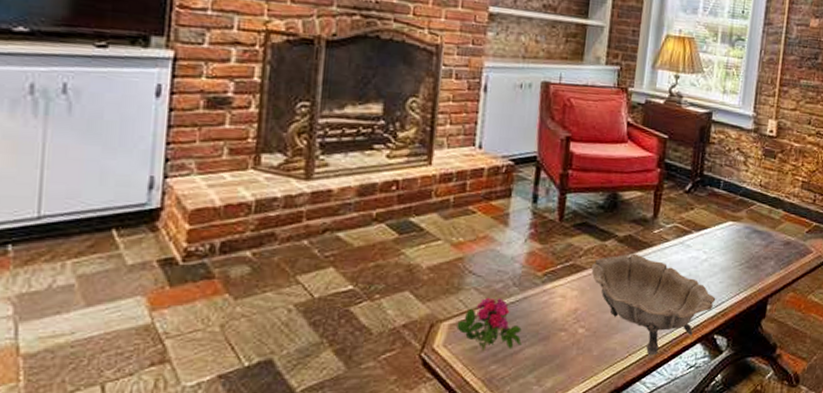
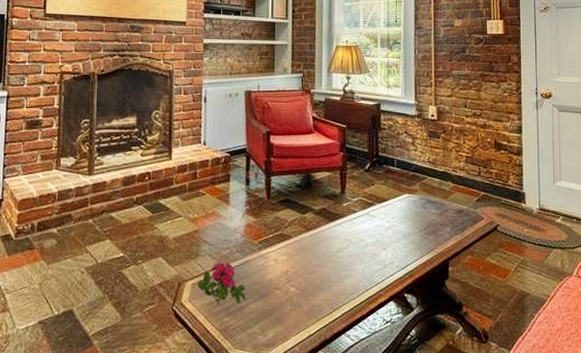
decorative bowl: present [591,253,716,355] -> none [296,224,402,311]

